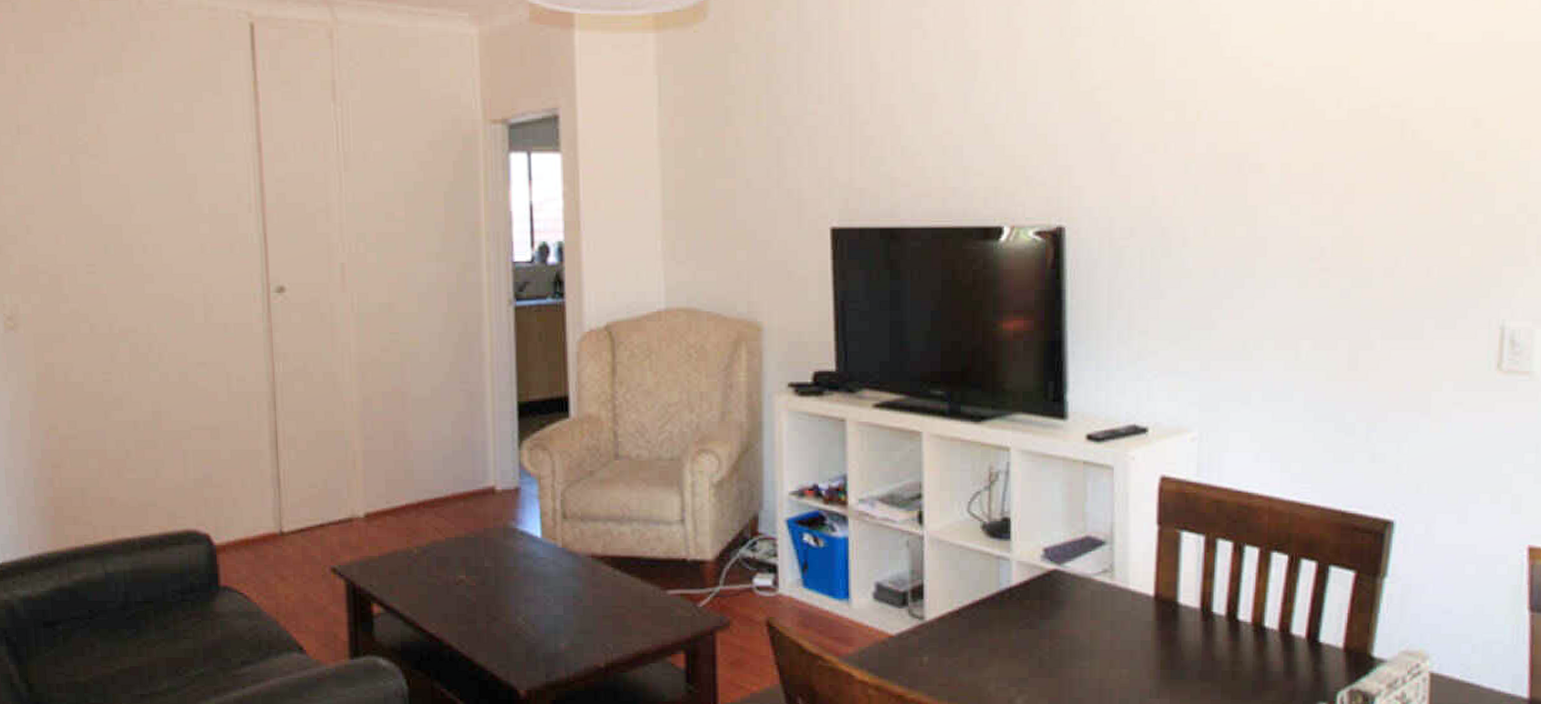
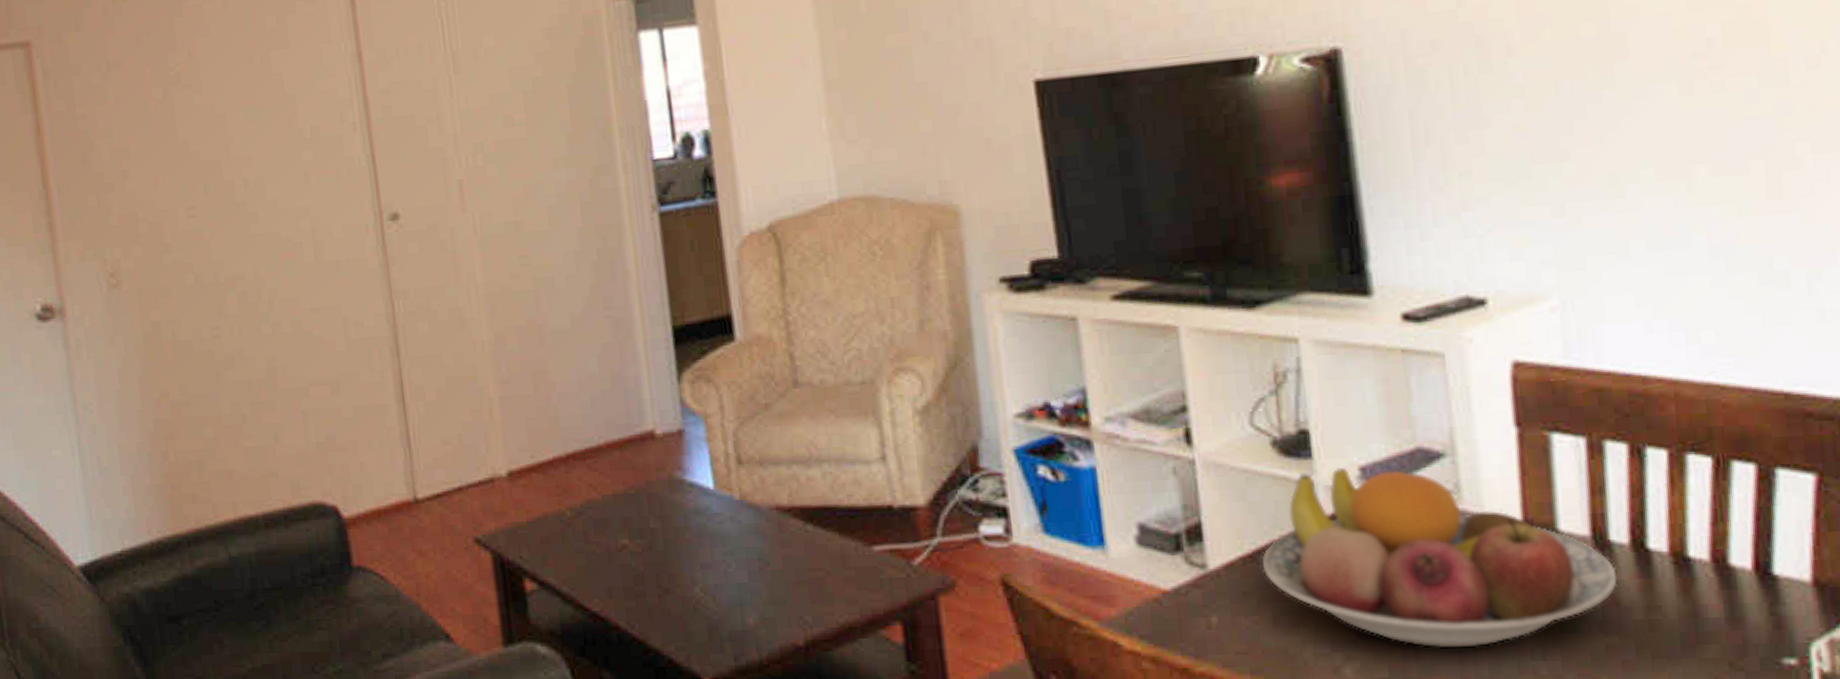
fruit bowl: none [965,549,1215,686] -> present [1262,468,1618,647]

